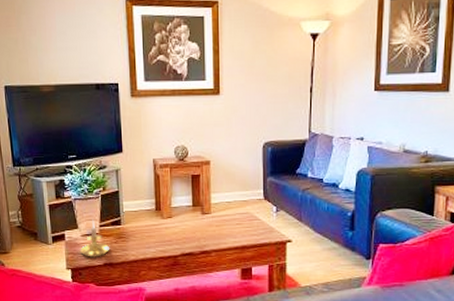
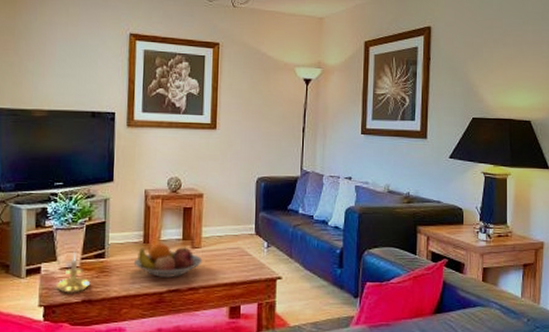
fruit bowl: none [148,211,213,242] -> present [133,244,203,277]

